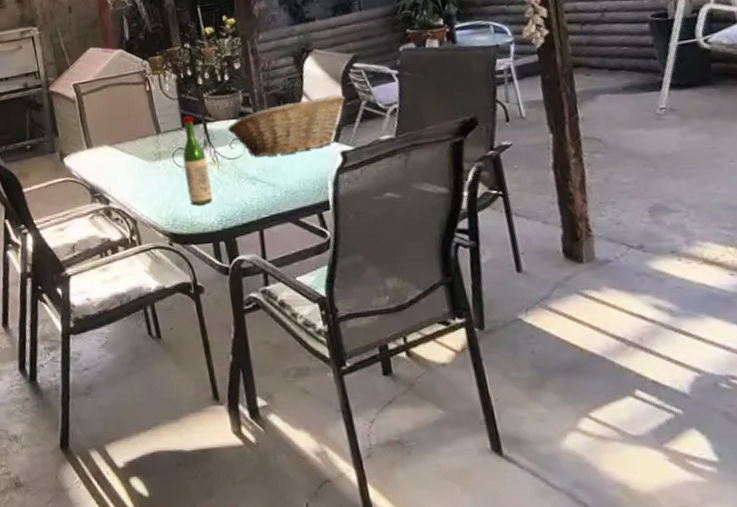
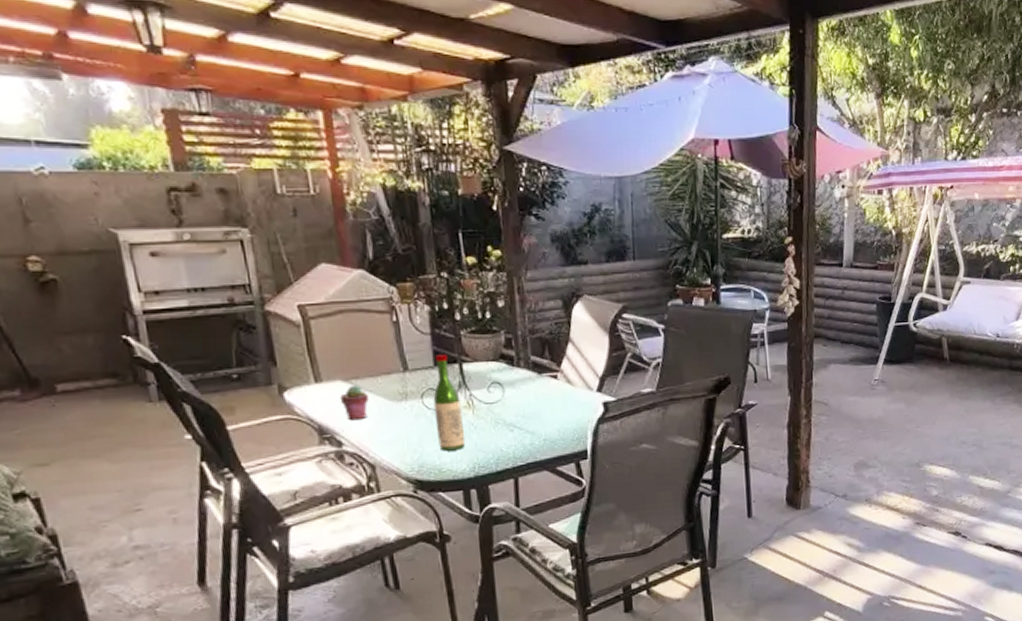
potted succulent: none [106,148,130,181] -> present [339,384,369,421]
fruit basket: present [228,94,346,157] -> none [486,344,612,403]

